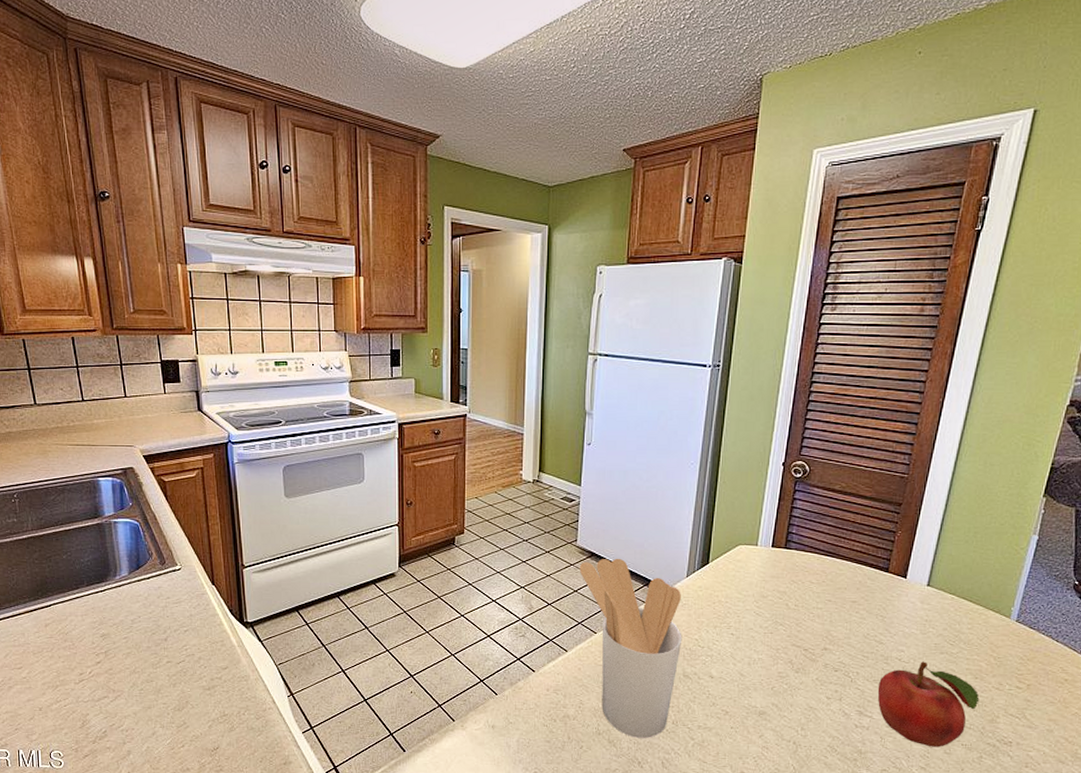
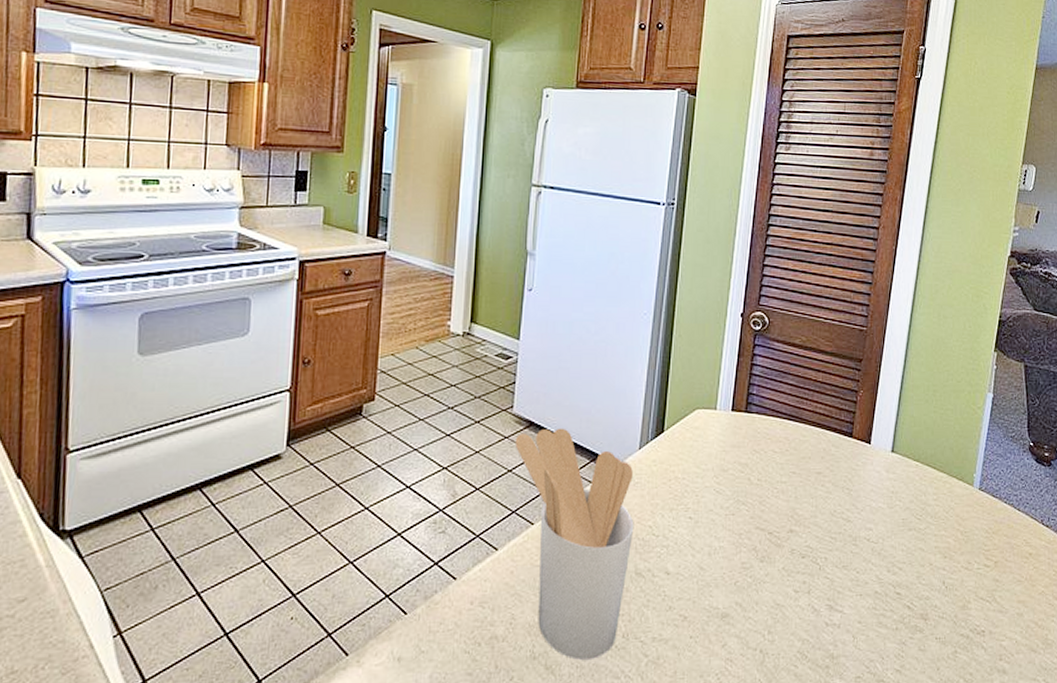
fruit: present [877,661,980,747] -> none [847,540,950,644]

